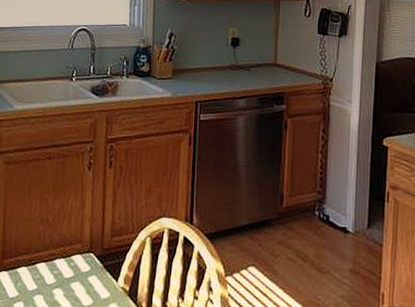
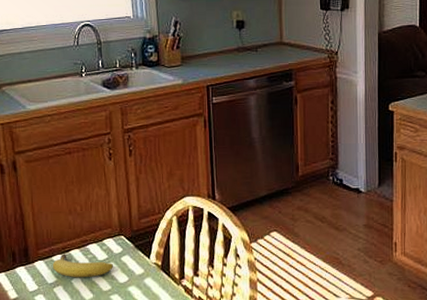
fruit: none [16,266,80,296] -> present [52,254,114,278]

